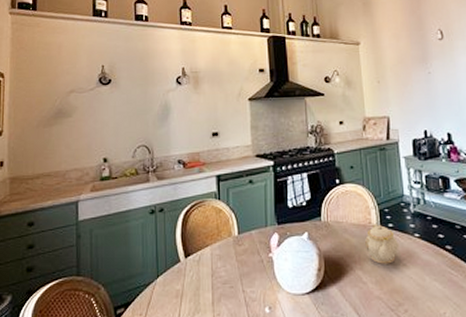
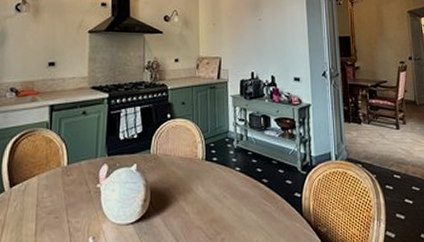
teapot: present [365,222,398,264] -> none [190,156,220,196]

